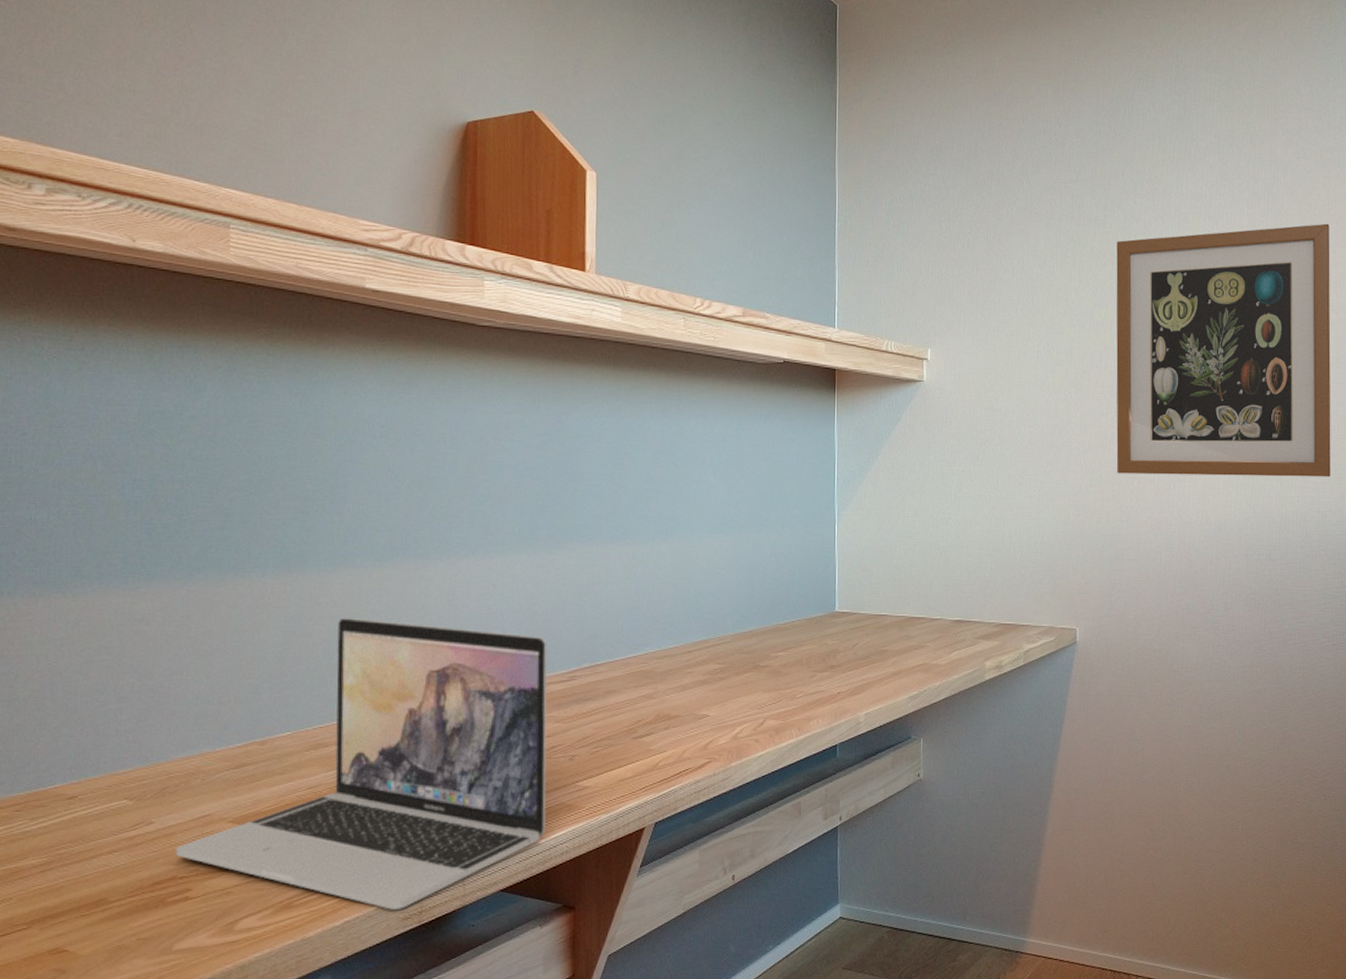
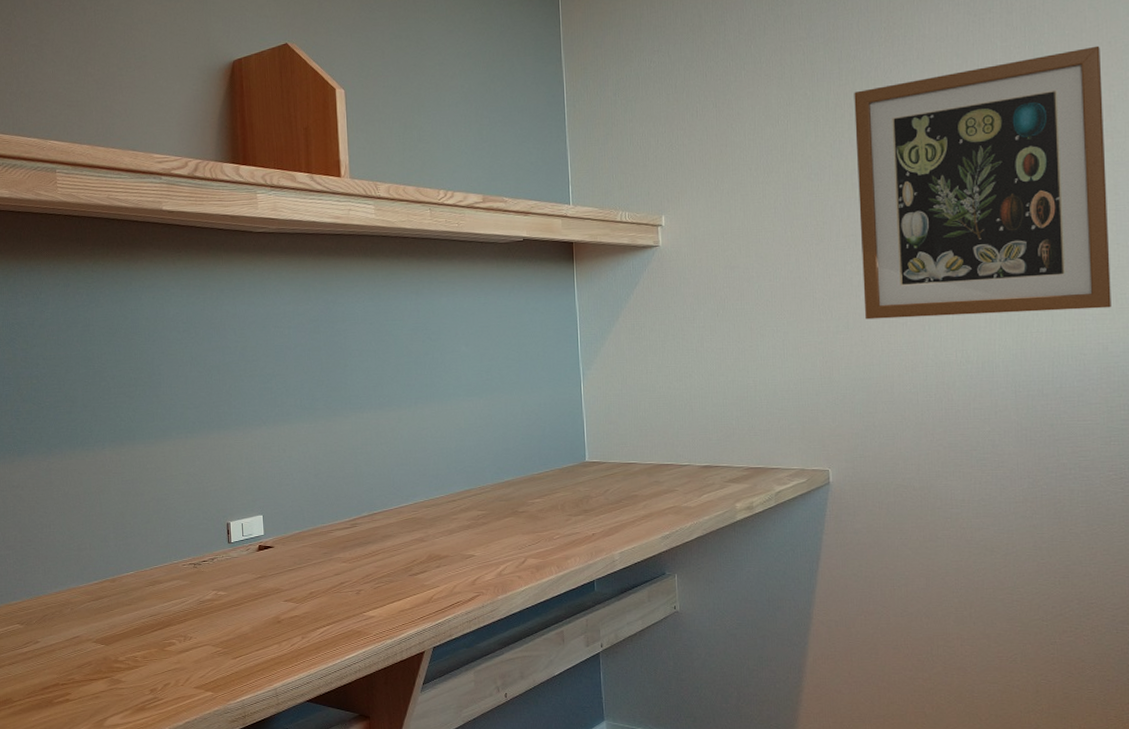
laptop: present [175,617,547,910] -> none [56,479,341,714]

